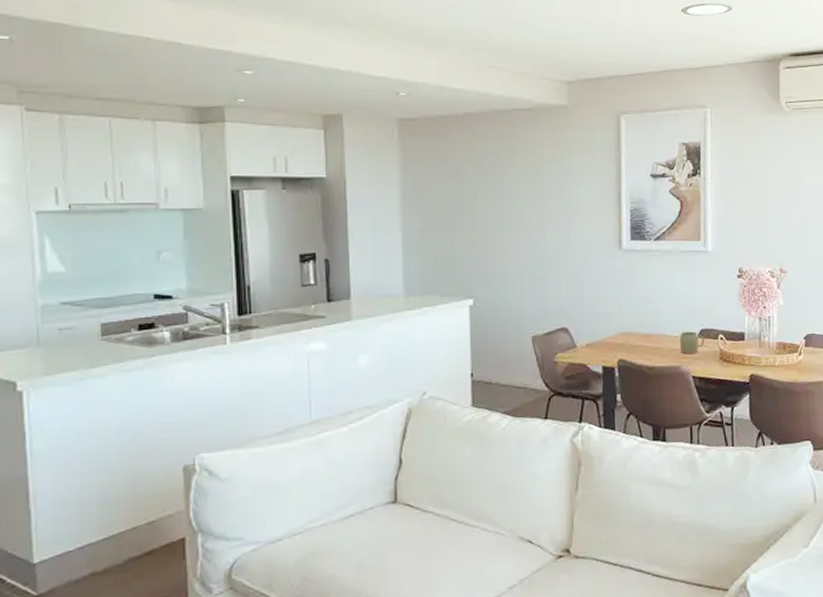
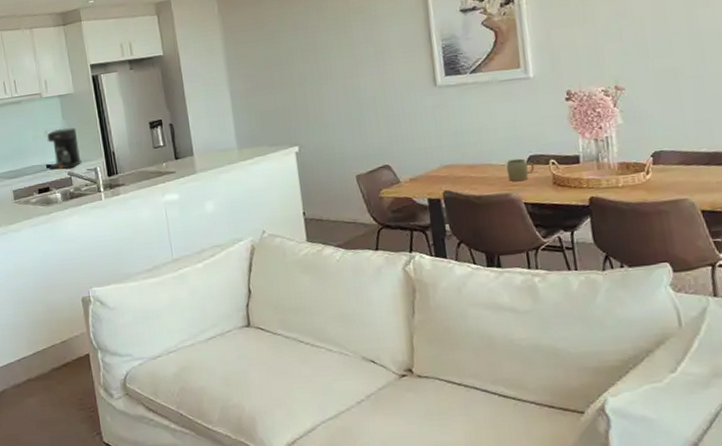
coffee maker: none [158,250,204,302] -> present [47,128,82,170]

